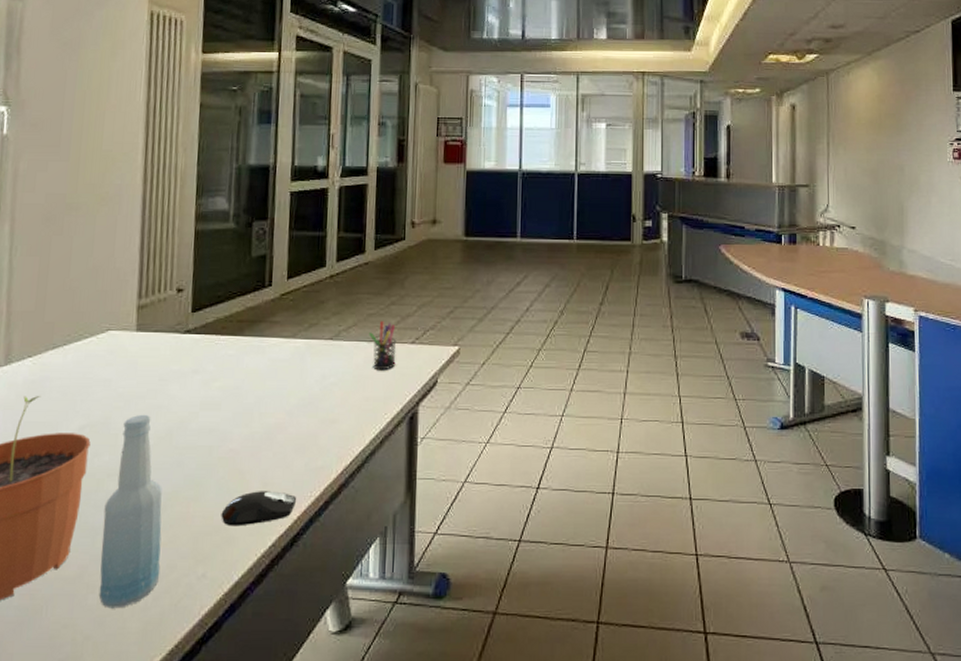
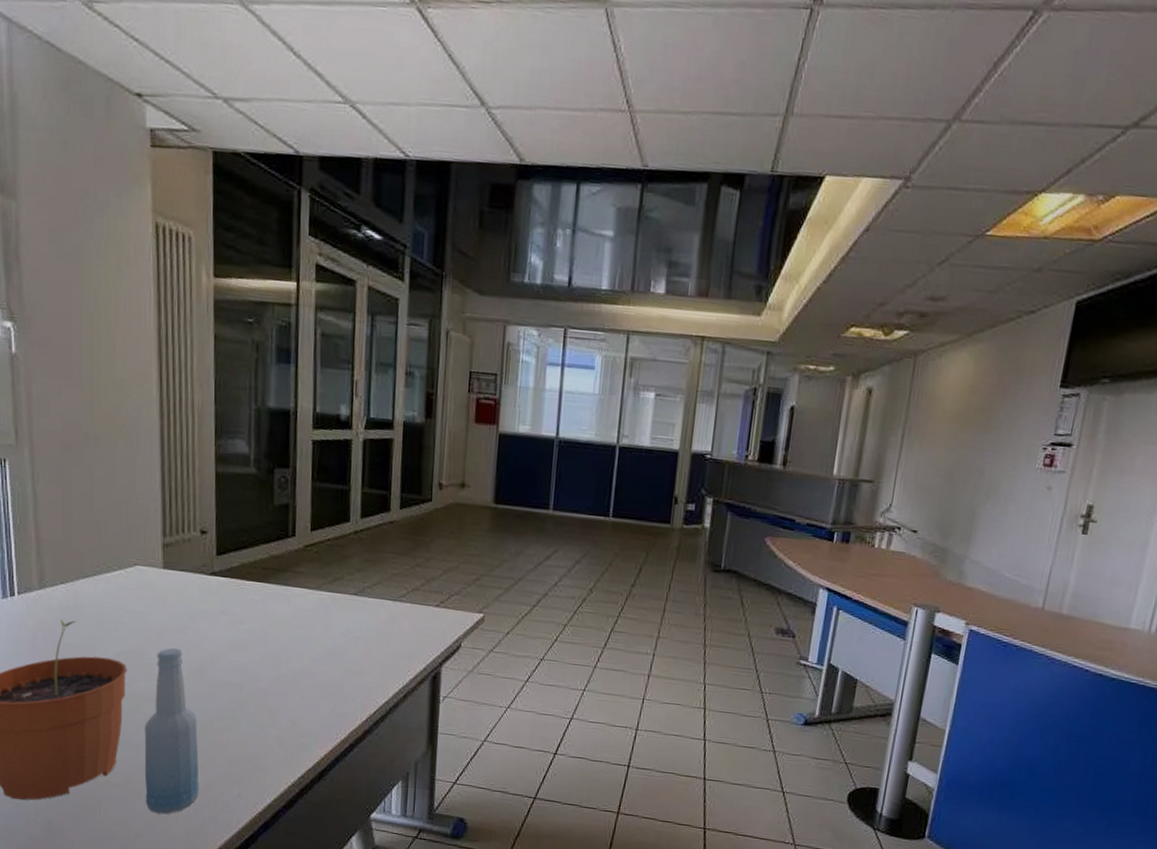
computer mouse: present [221,491,297,527] -> none [253,728,324,758]
pen holder: present [369,320,397,371] -> none [393,581,421,630]

